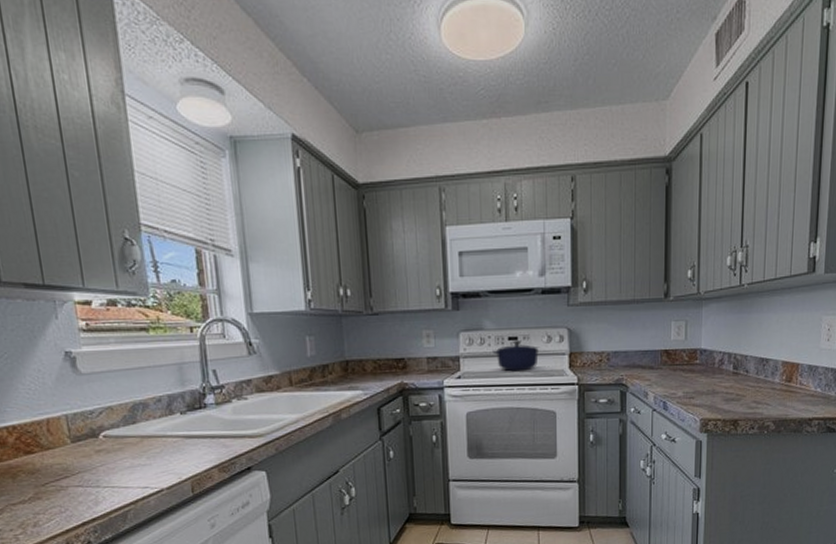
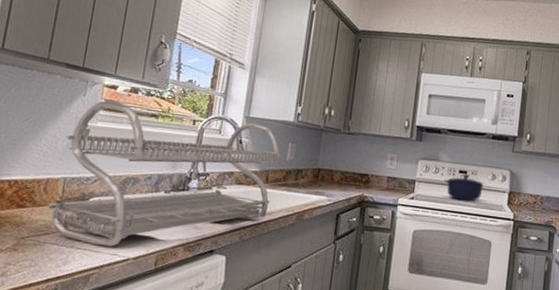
dish rack: none [52,319,301,481] -> present [48,100,282,247]

